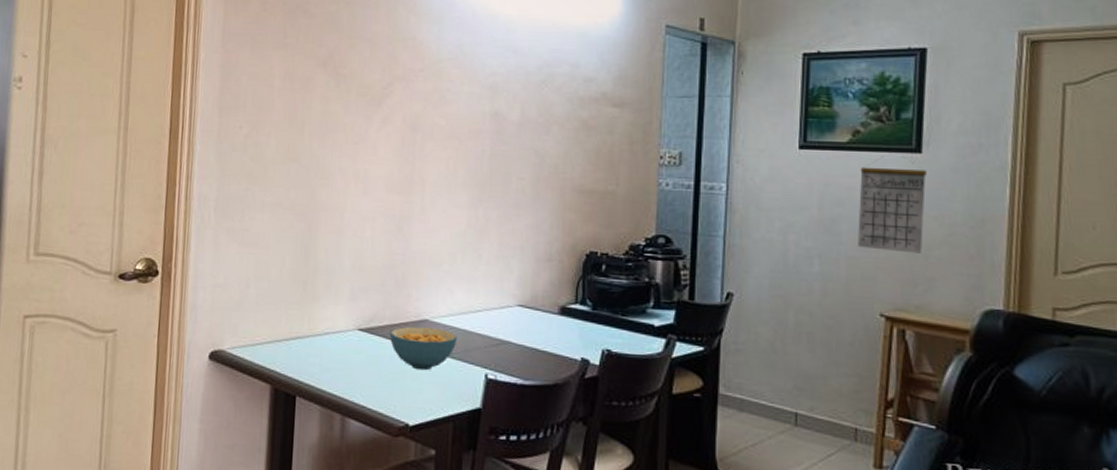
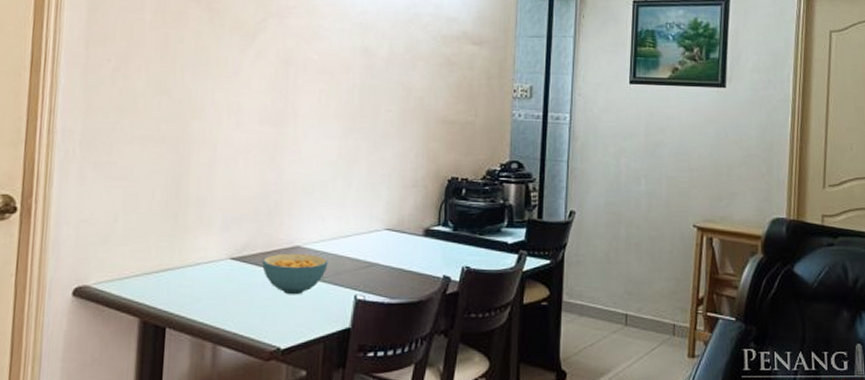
calendar: present [858,152,927,254] -> none [676,87,729,173]

